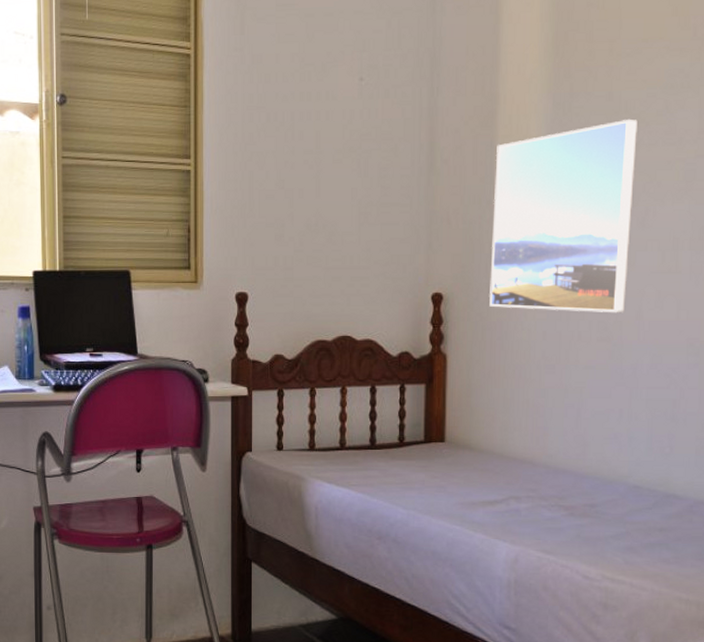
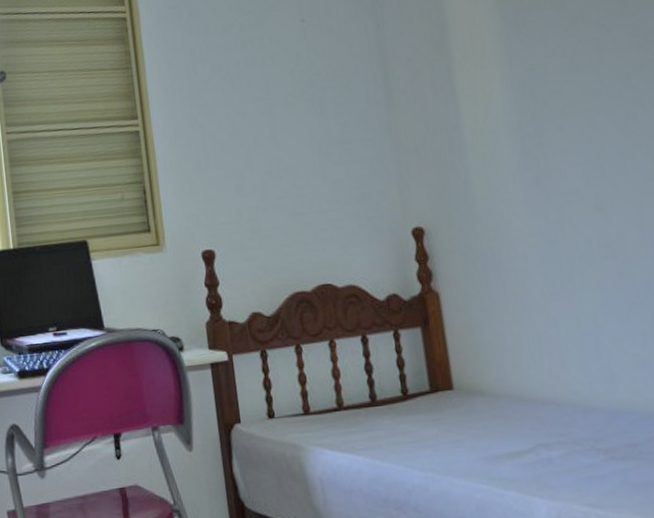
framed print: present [489,118,638,313] -> none [454,26,625,236]

